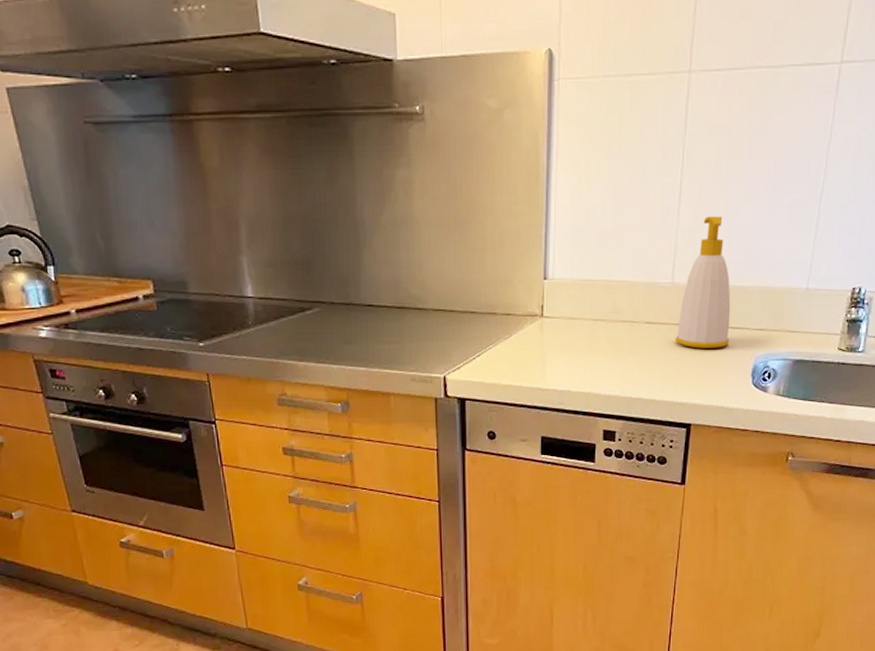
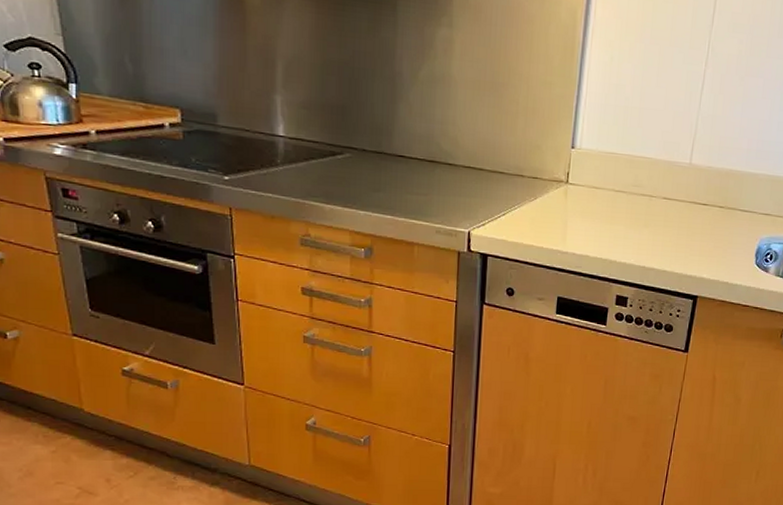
soap bottle: present [675,216,731,349] -> none [689,105,743,228]

